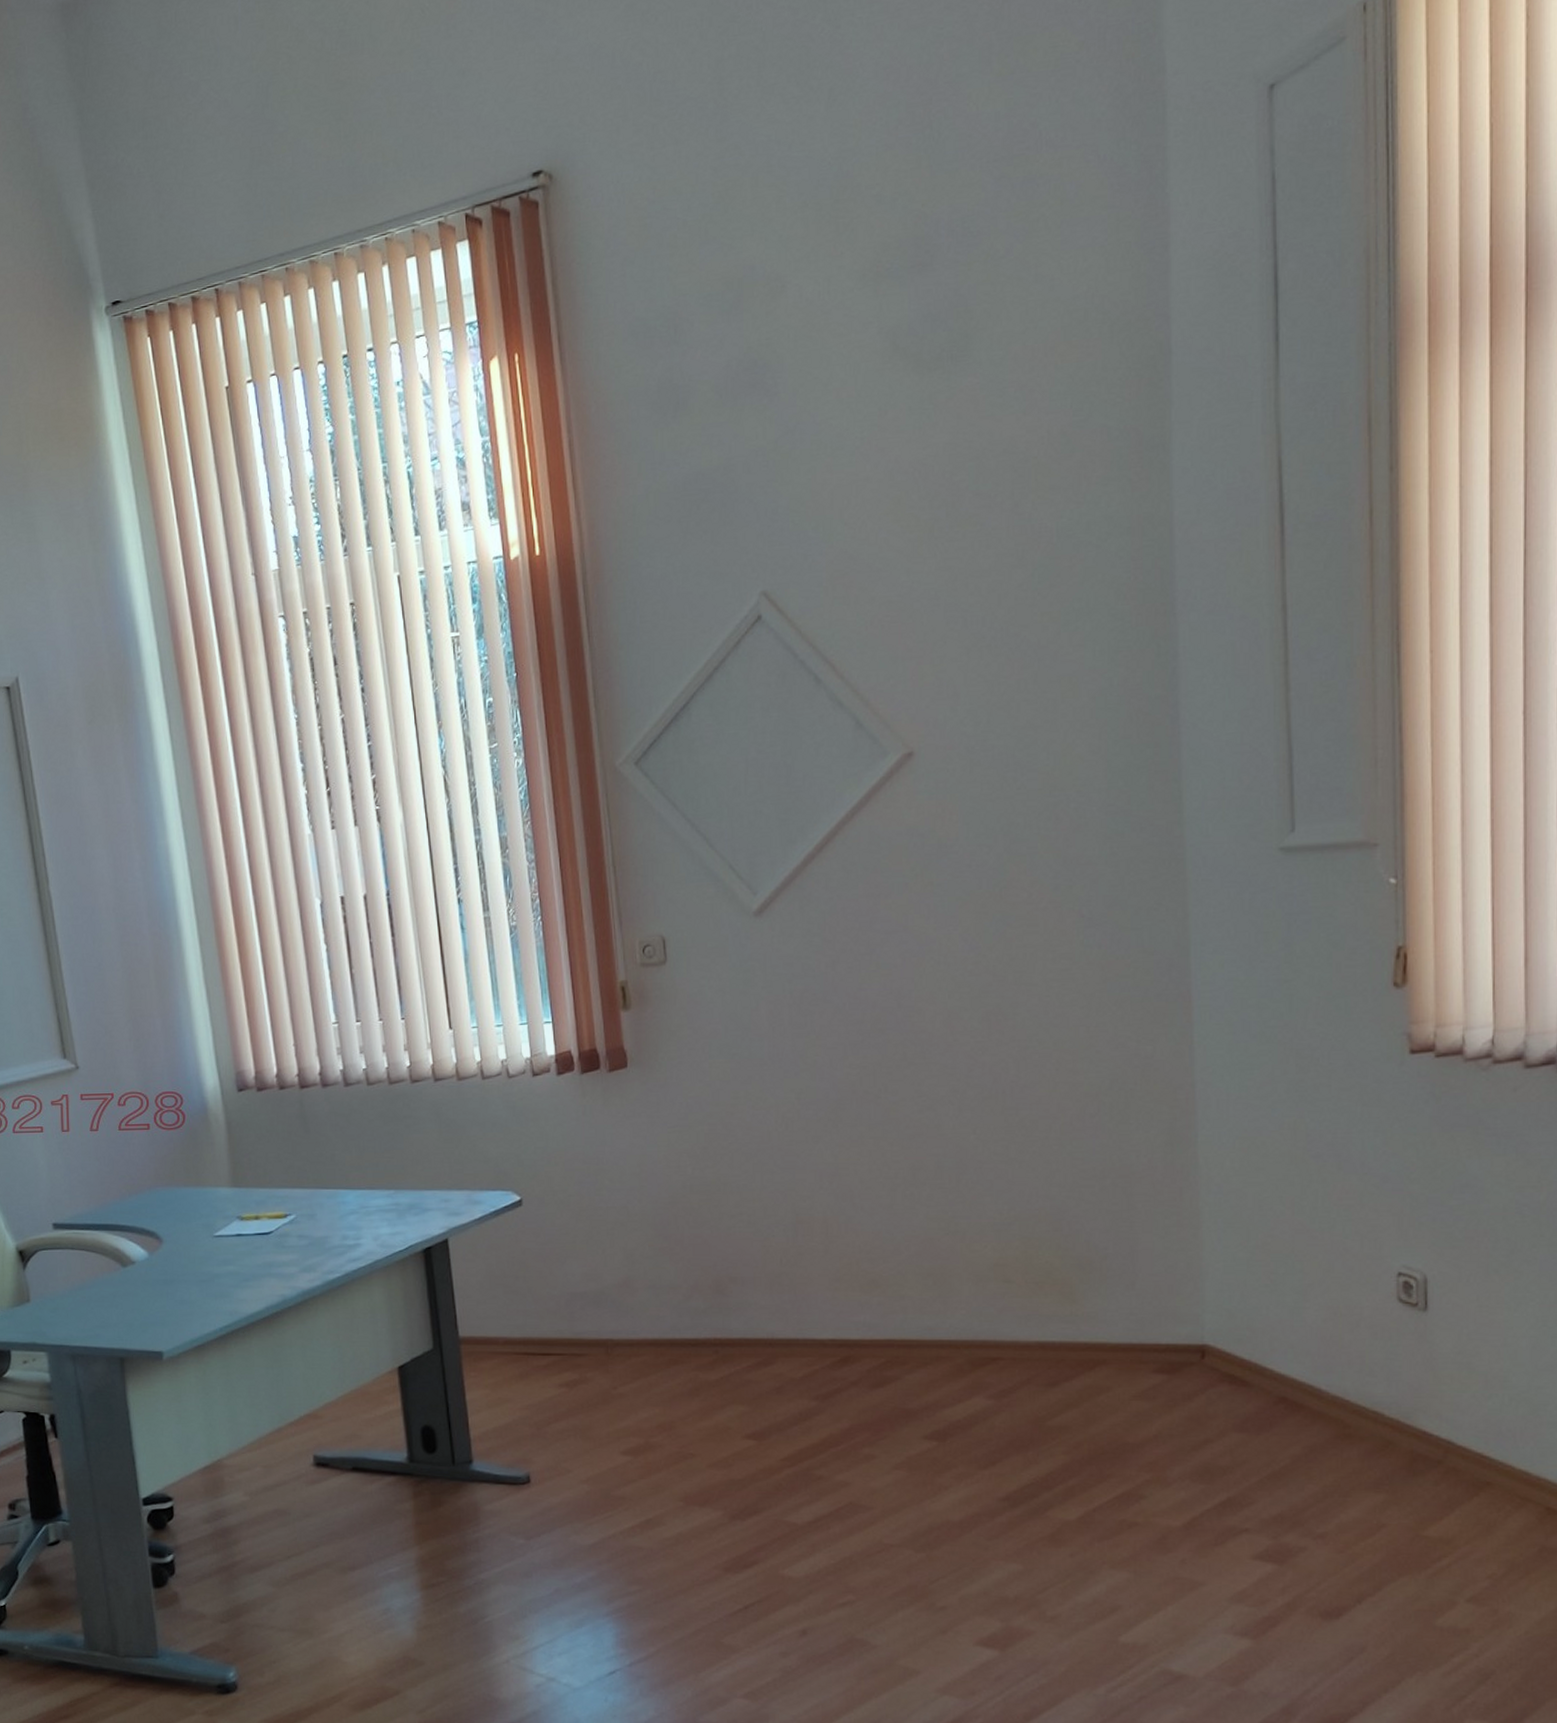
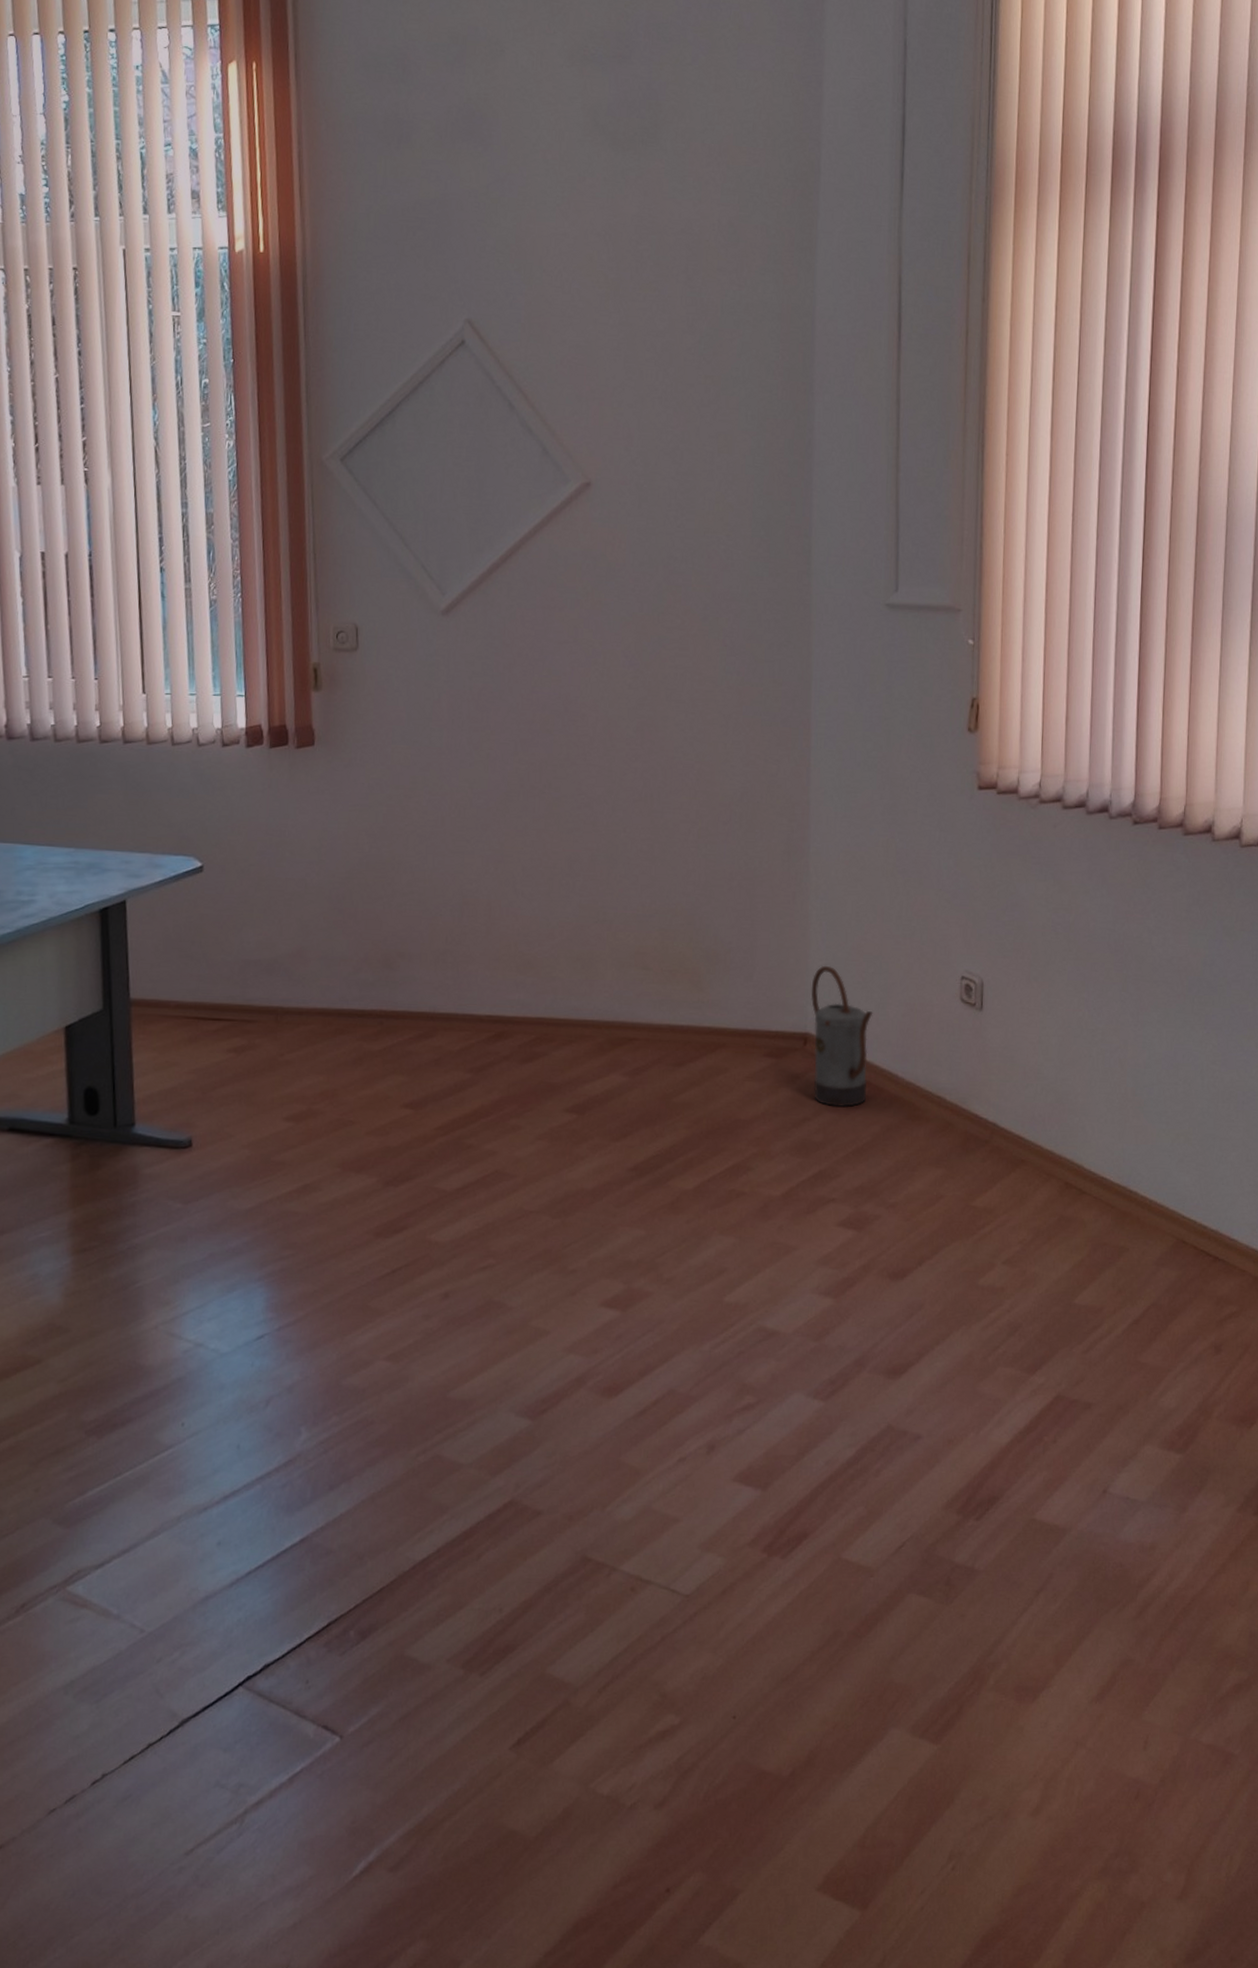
watering can: none [1207,1268,1286,1427] -> present [811,965,873,1108]

